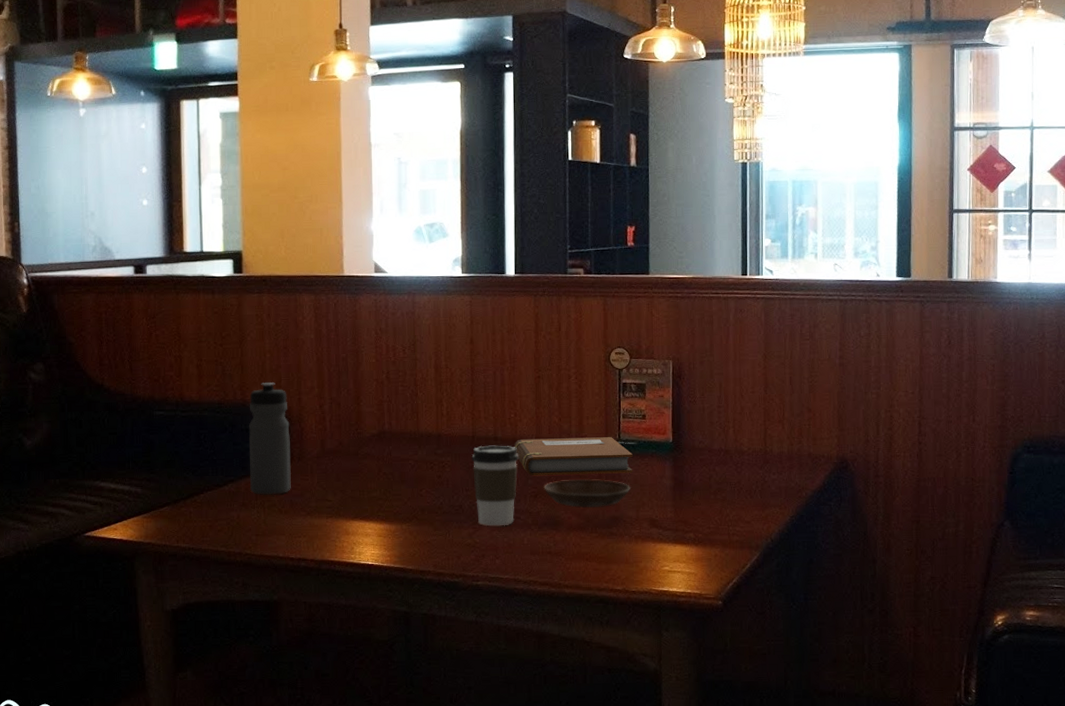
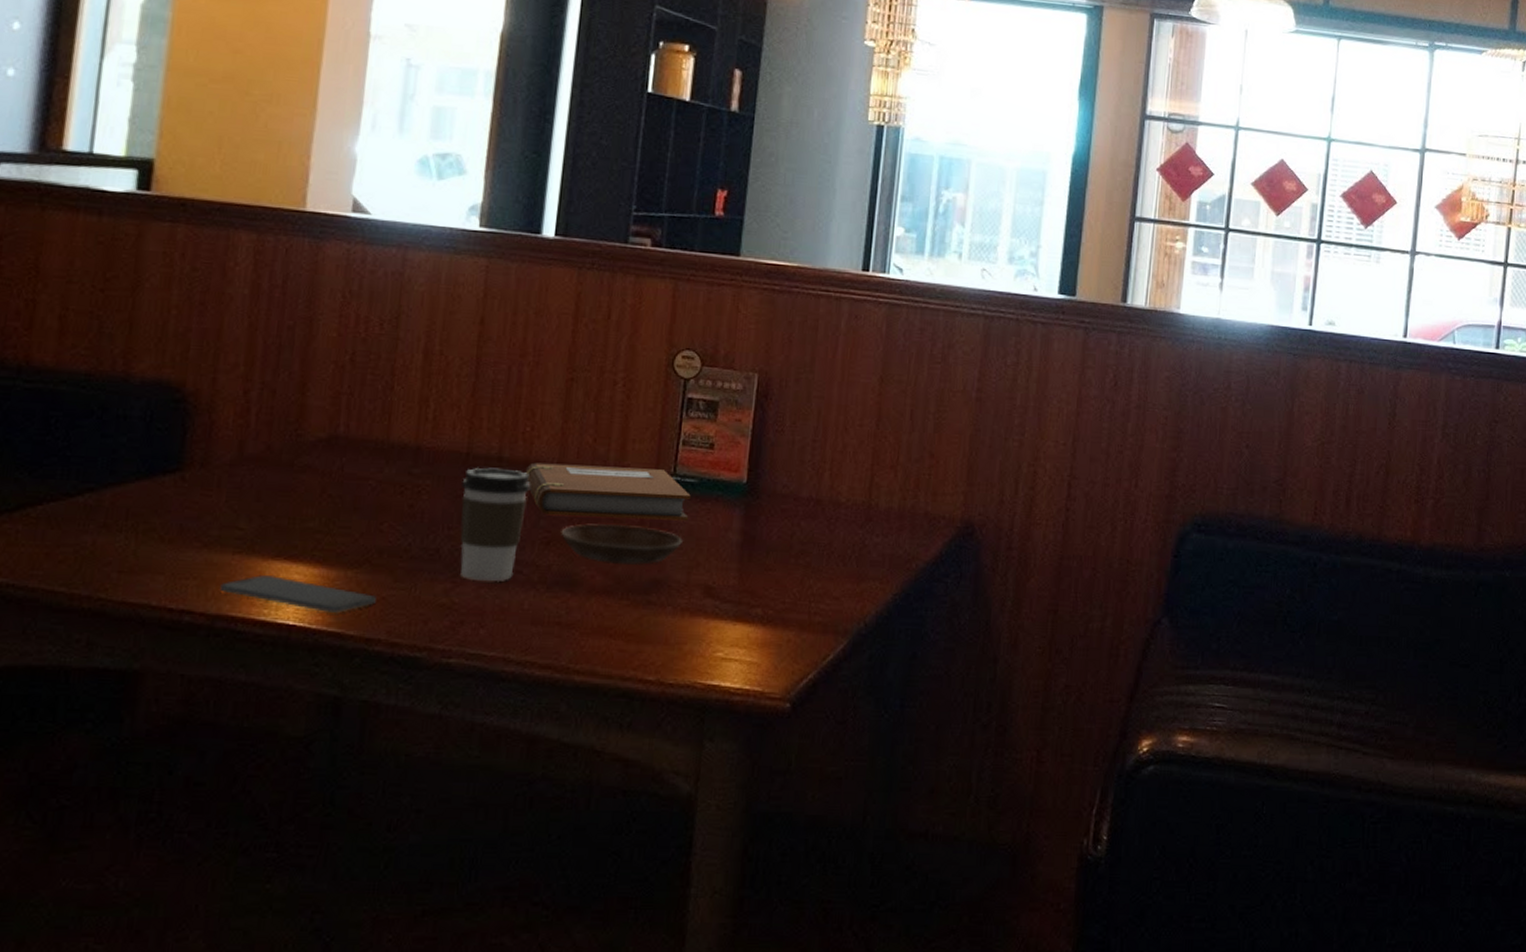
water bottle: present [248,381,291,496] -> none [119,349,196,515]
smartphone: none [321,531,424,554] -> present [220,575,376,613]

